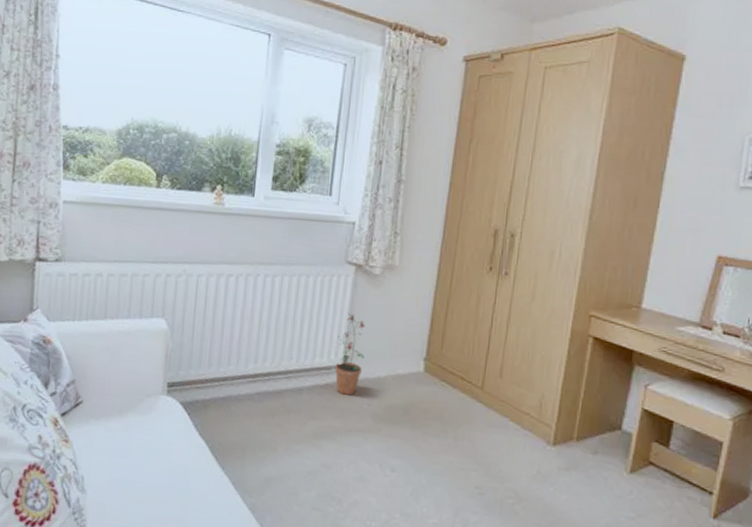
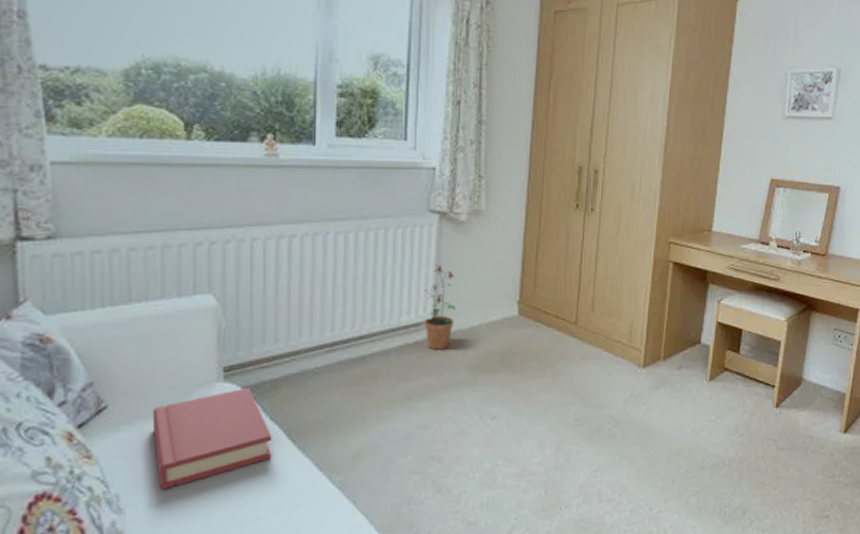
hardback book: none [112,403,200,480] -> present [152,387,272,489]

